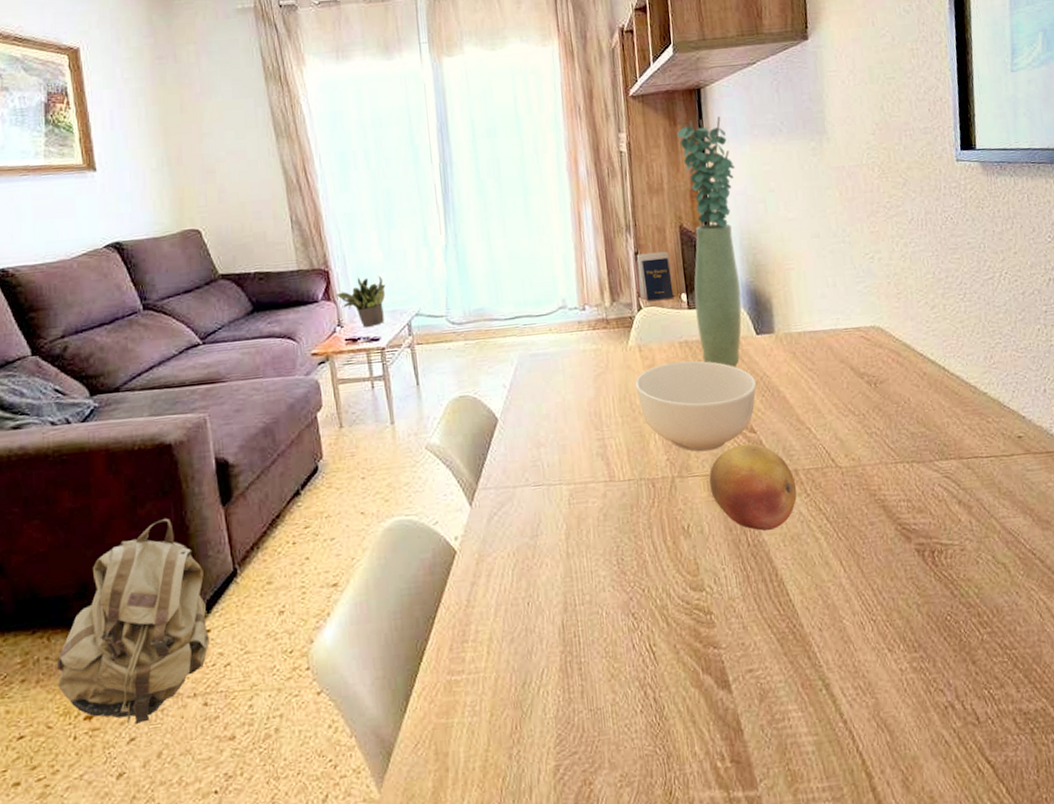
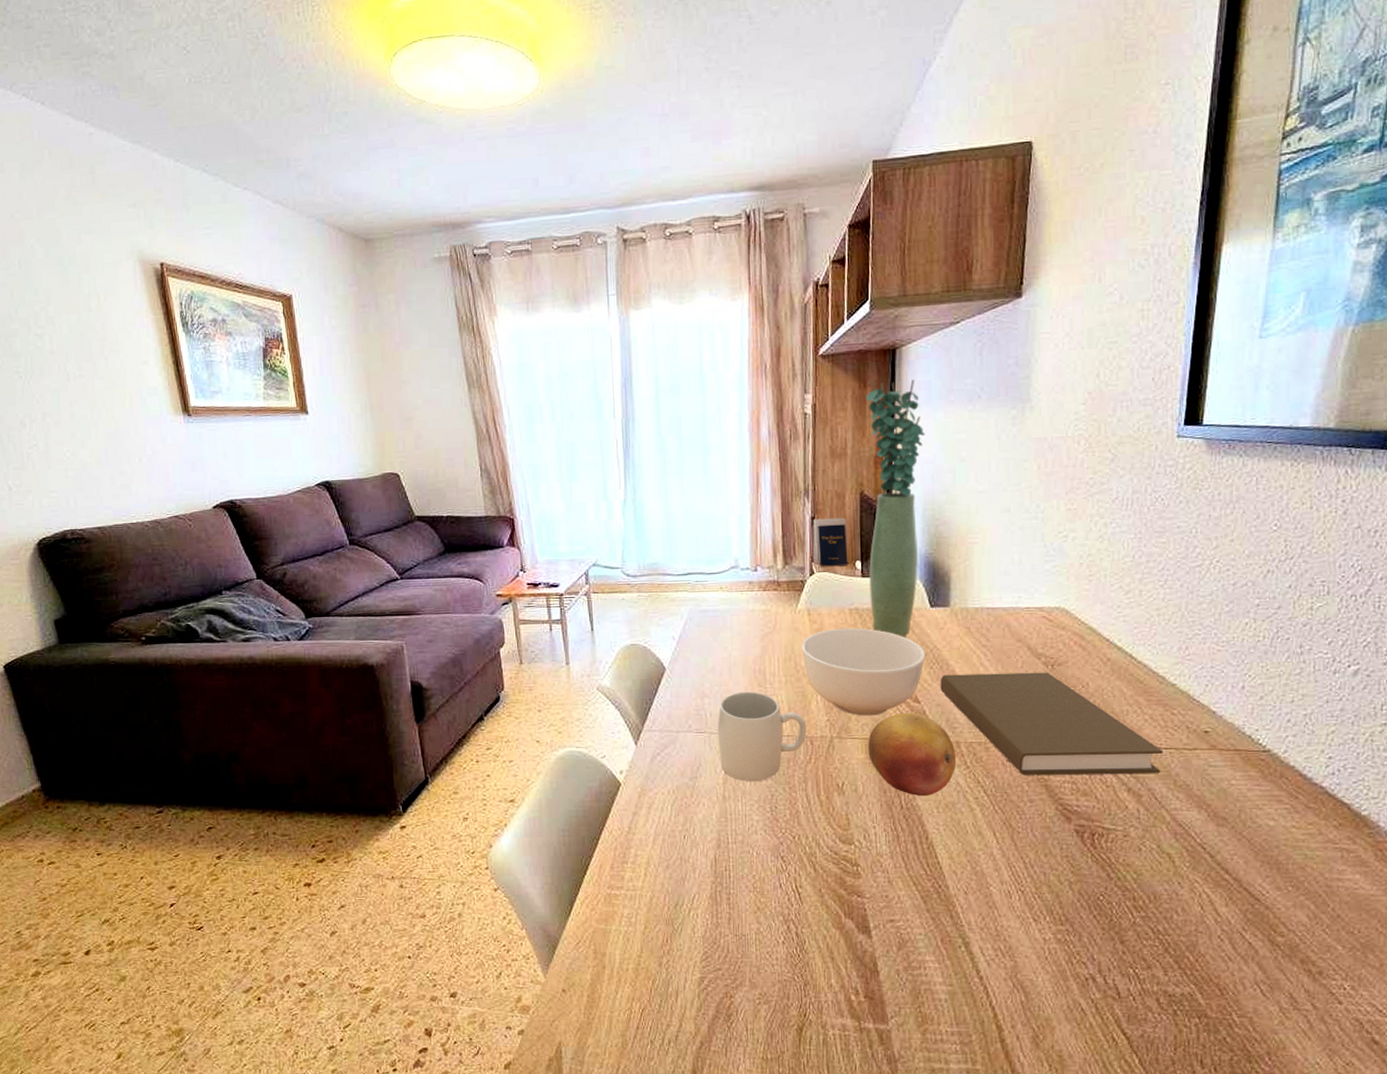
backpack: present [57,518,210,728] -> none [282,728,406,897]
potted plant: present [335,276,385,327] -> none [519,526,566,573]
mug: none [555,435,648,534] -> present [716,691,807,782]
book: none [772,390,986,498] -> present [940,672,1164,775]

